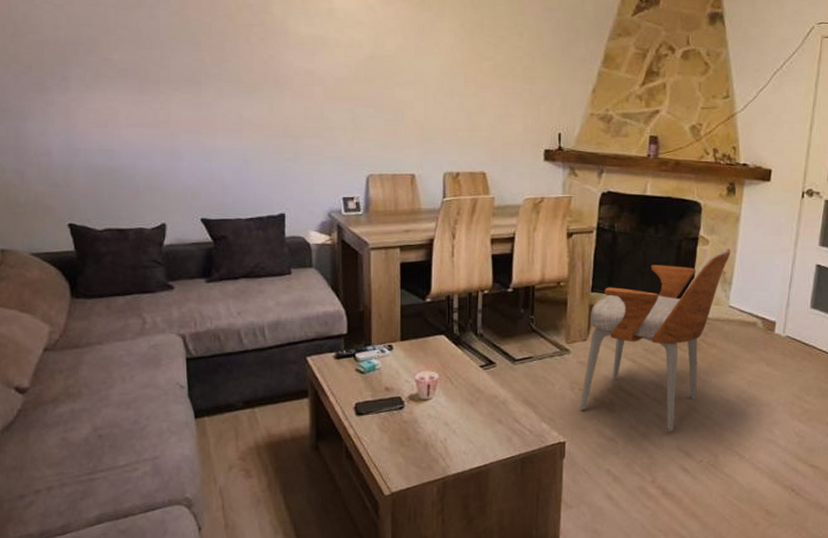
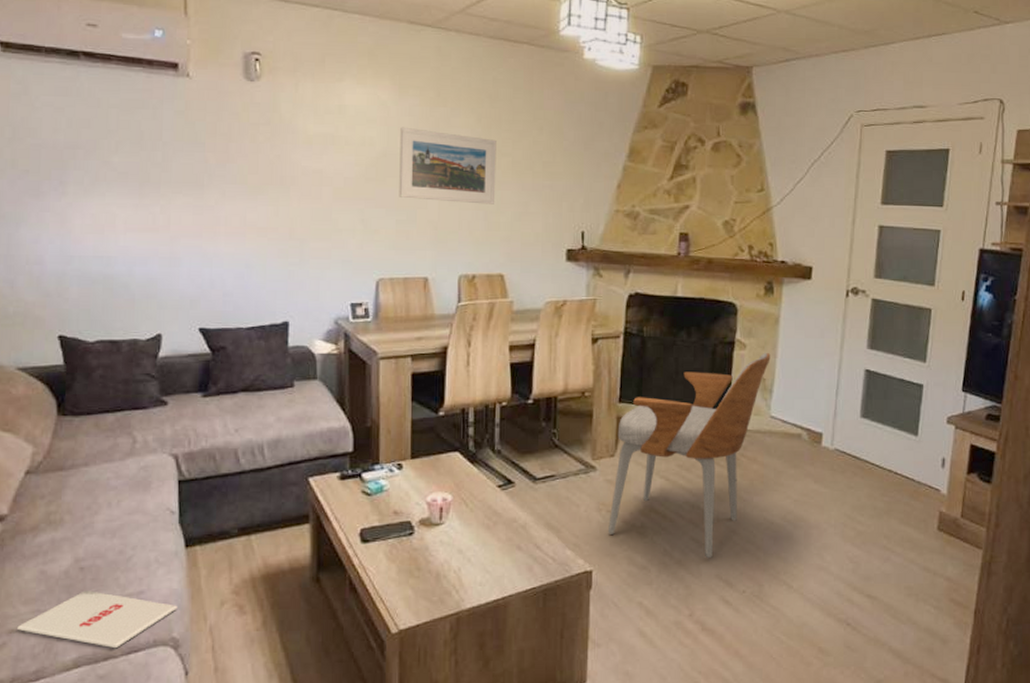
magazine: none [43,456,189,507] -> present [17,590,177,649]
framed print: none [387,30,479,106] -> present [399,127,496,205]

